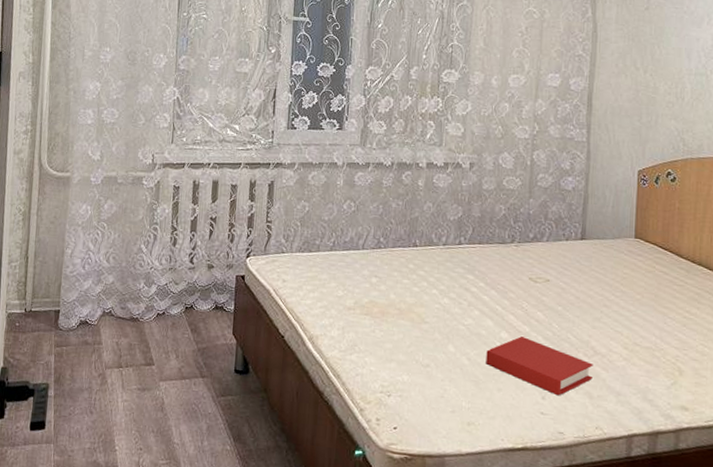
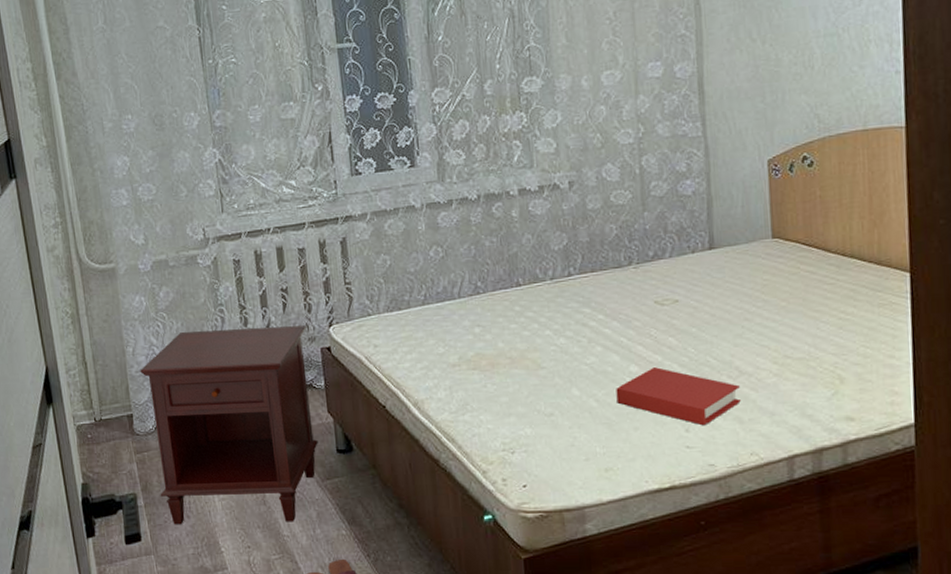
nightstand: none [70,243,227,431] -> present [140,325,318,525]

